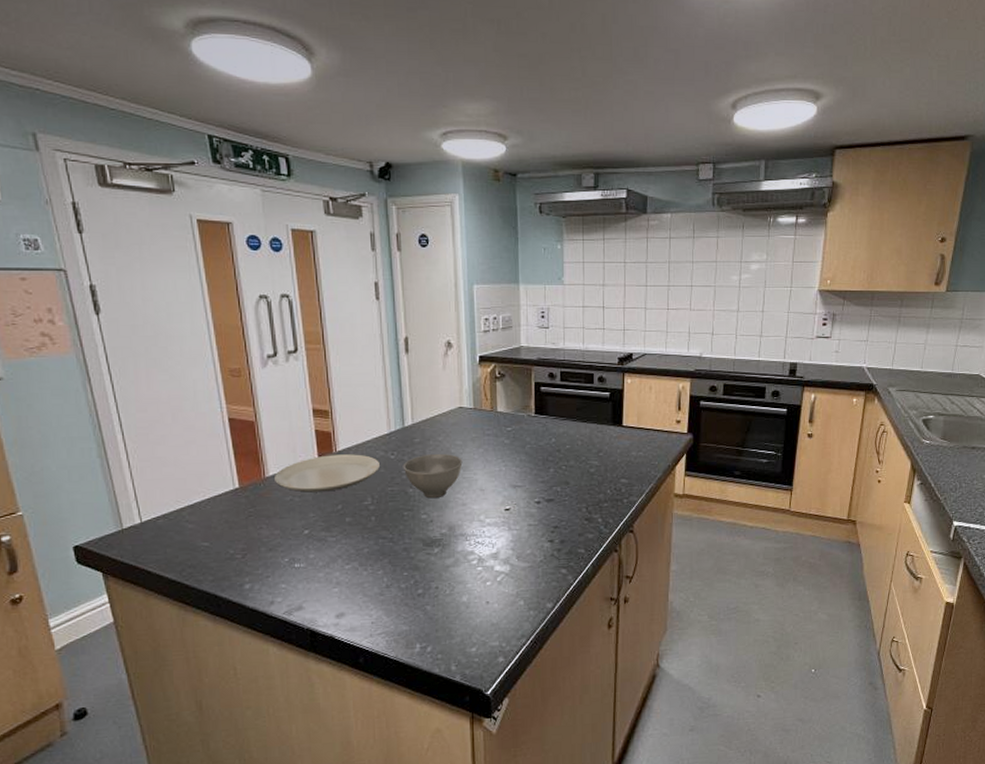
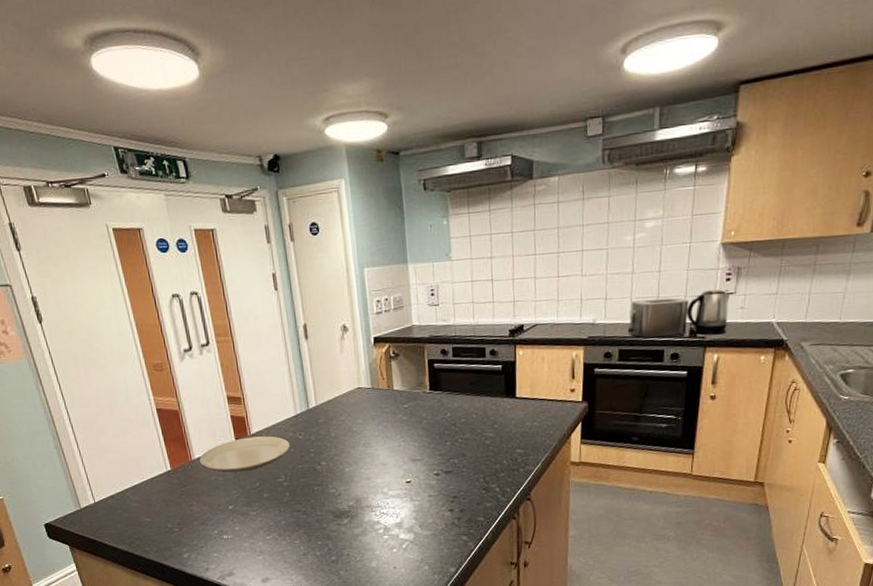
bowl: present [403,453,463,499] -> none [310,431,365,474]
toaster: none [732,337,789,375] -> present [627,297,689,339]
kettle: none [788,333,827,375] -> present [687,290,731,335]

